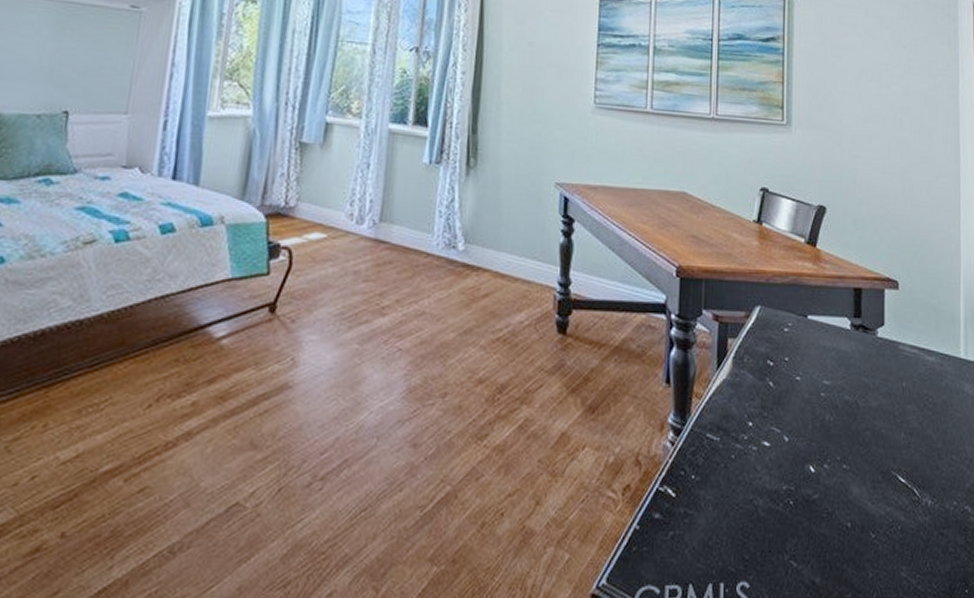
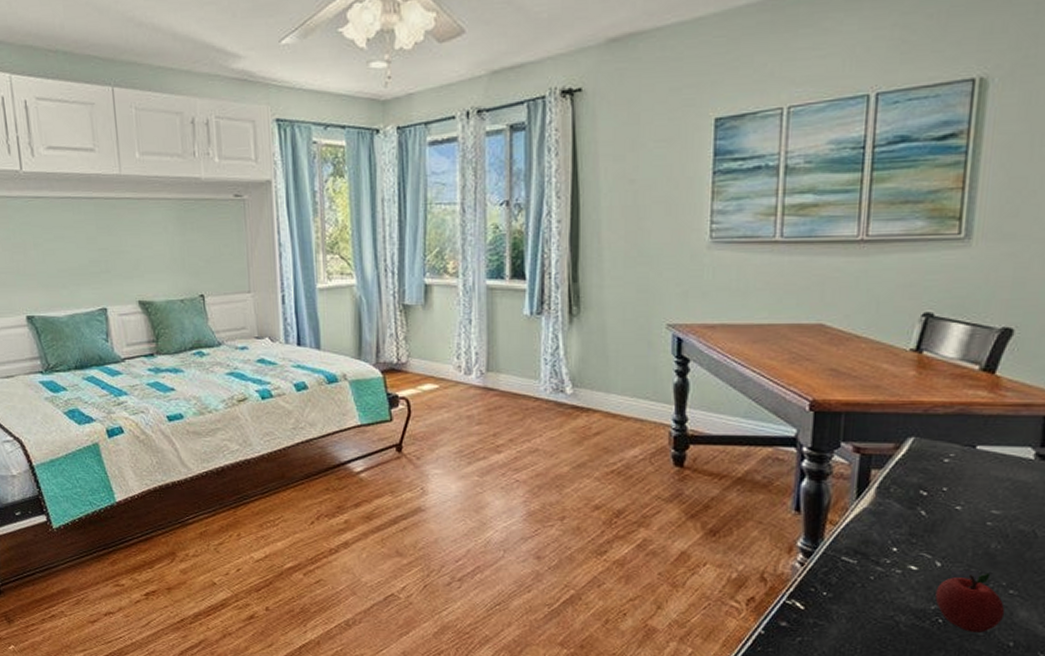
apple: none [786,446,842,514] -> present [935,572,1005,633]

